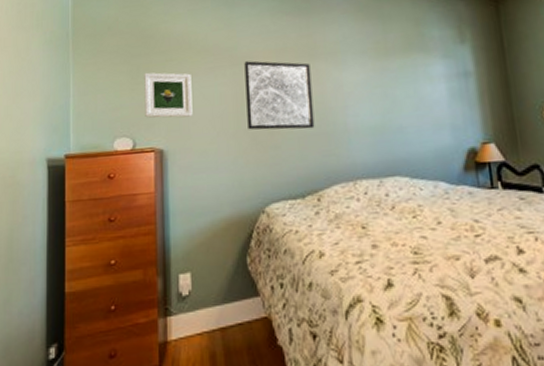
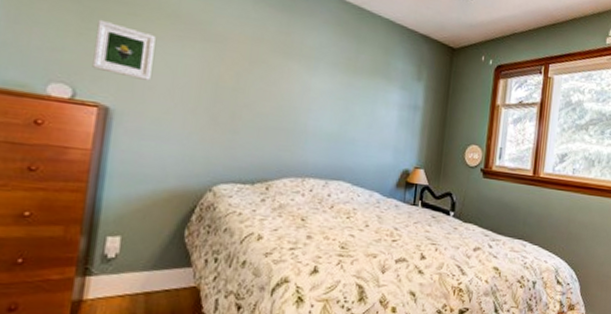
wall art: present [244,61,315,130] -> none [209,40,284,123]

